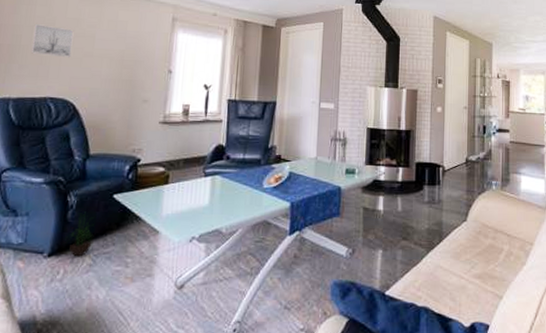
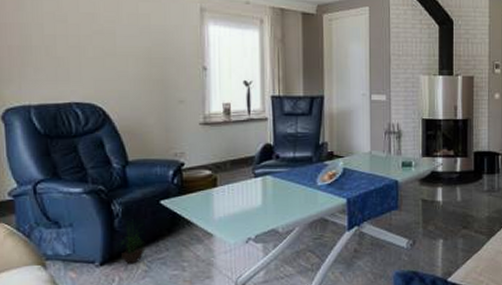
wall art: present [31,24,74,58] -> none [44,22,92,58]

